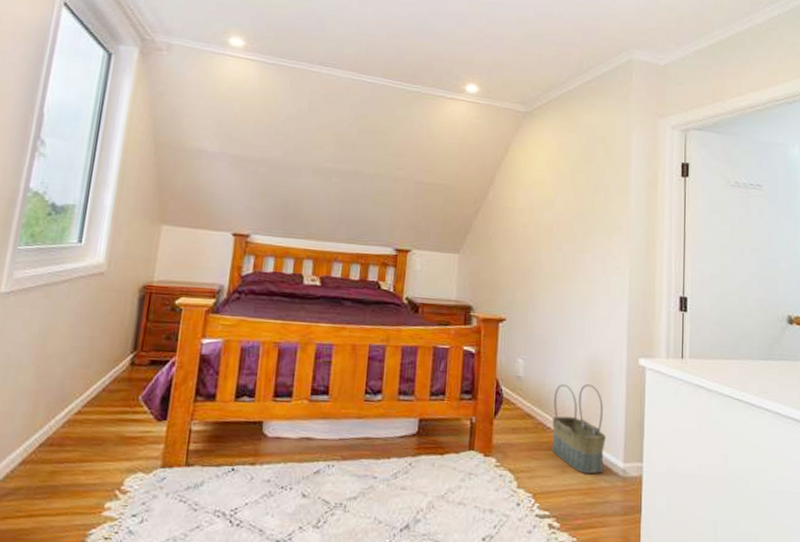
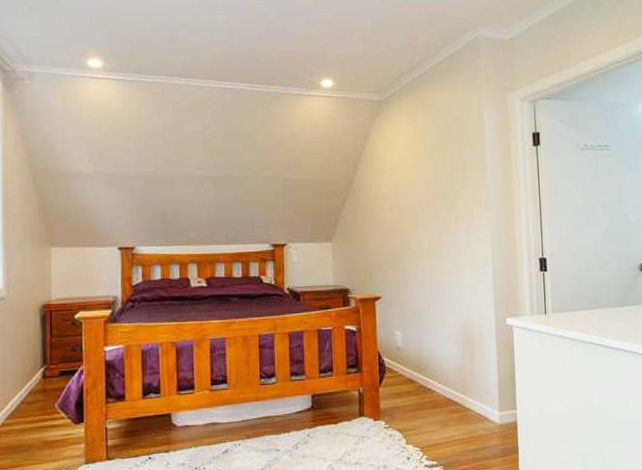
basket: present [552,383,606,474] -> none [432,346,482,426]

